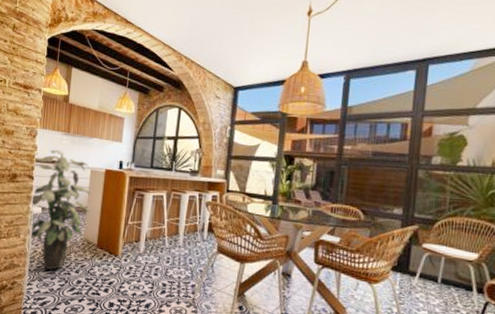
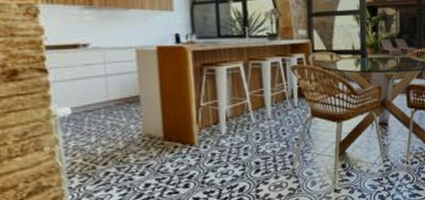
indoor plant: present [30,149,91,270] -> none [40,29,145,183]

